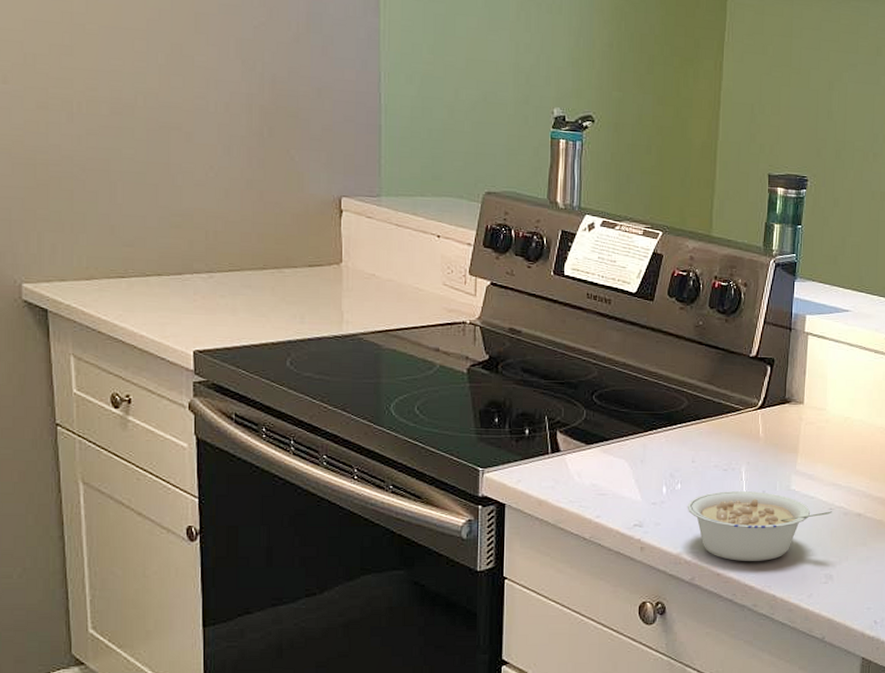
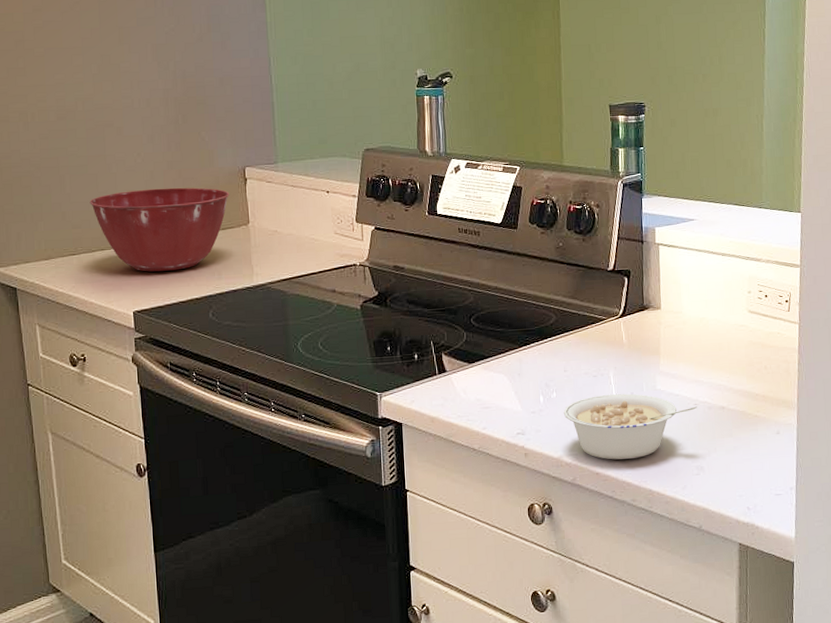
mixing bowl: none [146,209,320,308] -> present [89,187,229,272]

